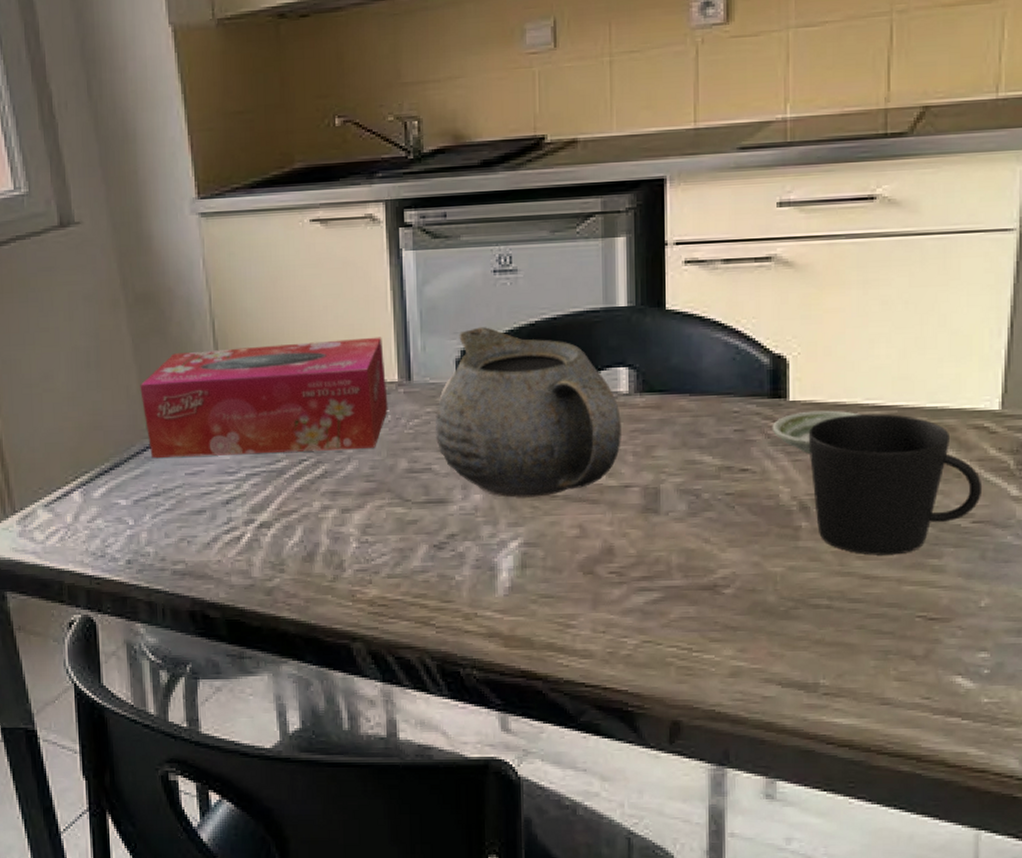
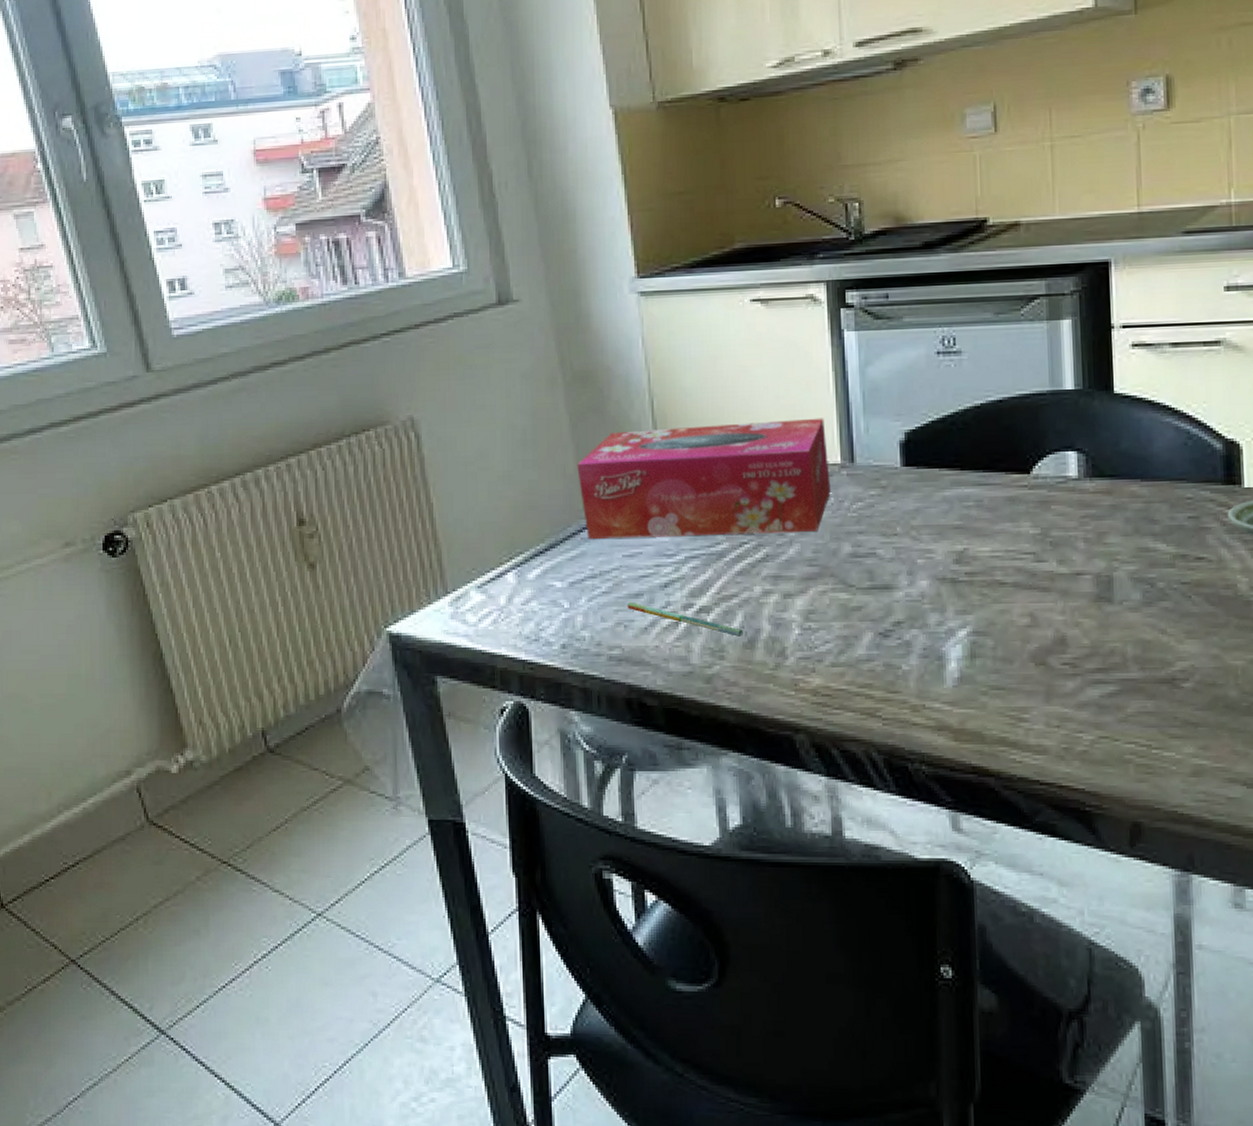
pen: none [190,518,303,552] -> present [627,601,743,638]
teapot: present [435,327,621,498] -> none [880,409,1072,584]

